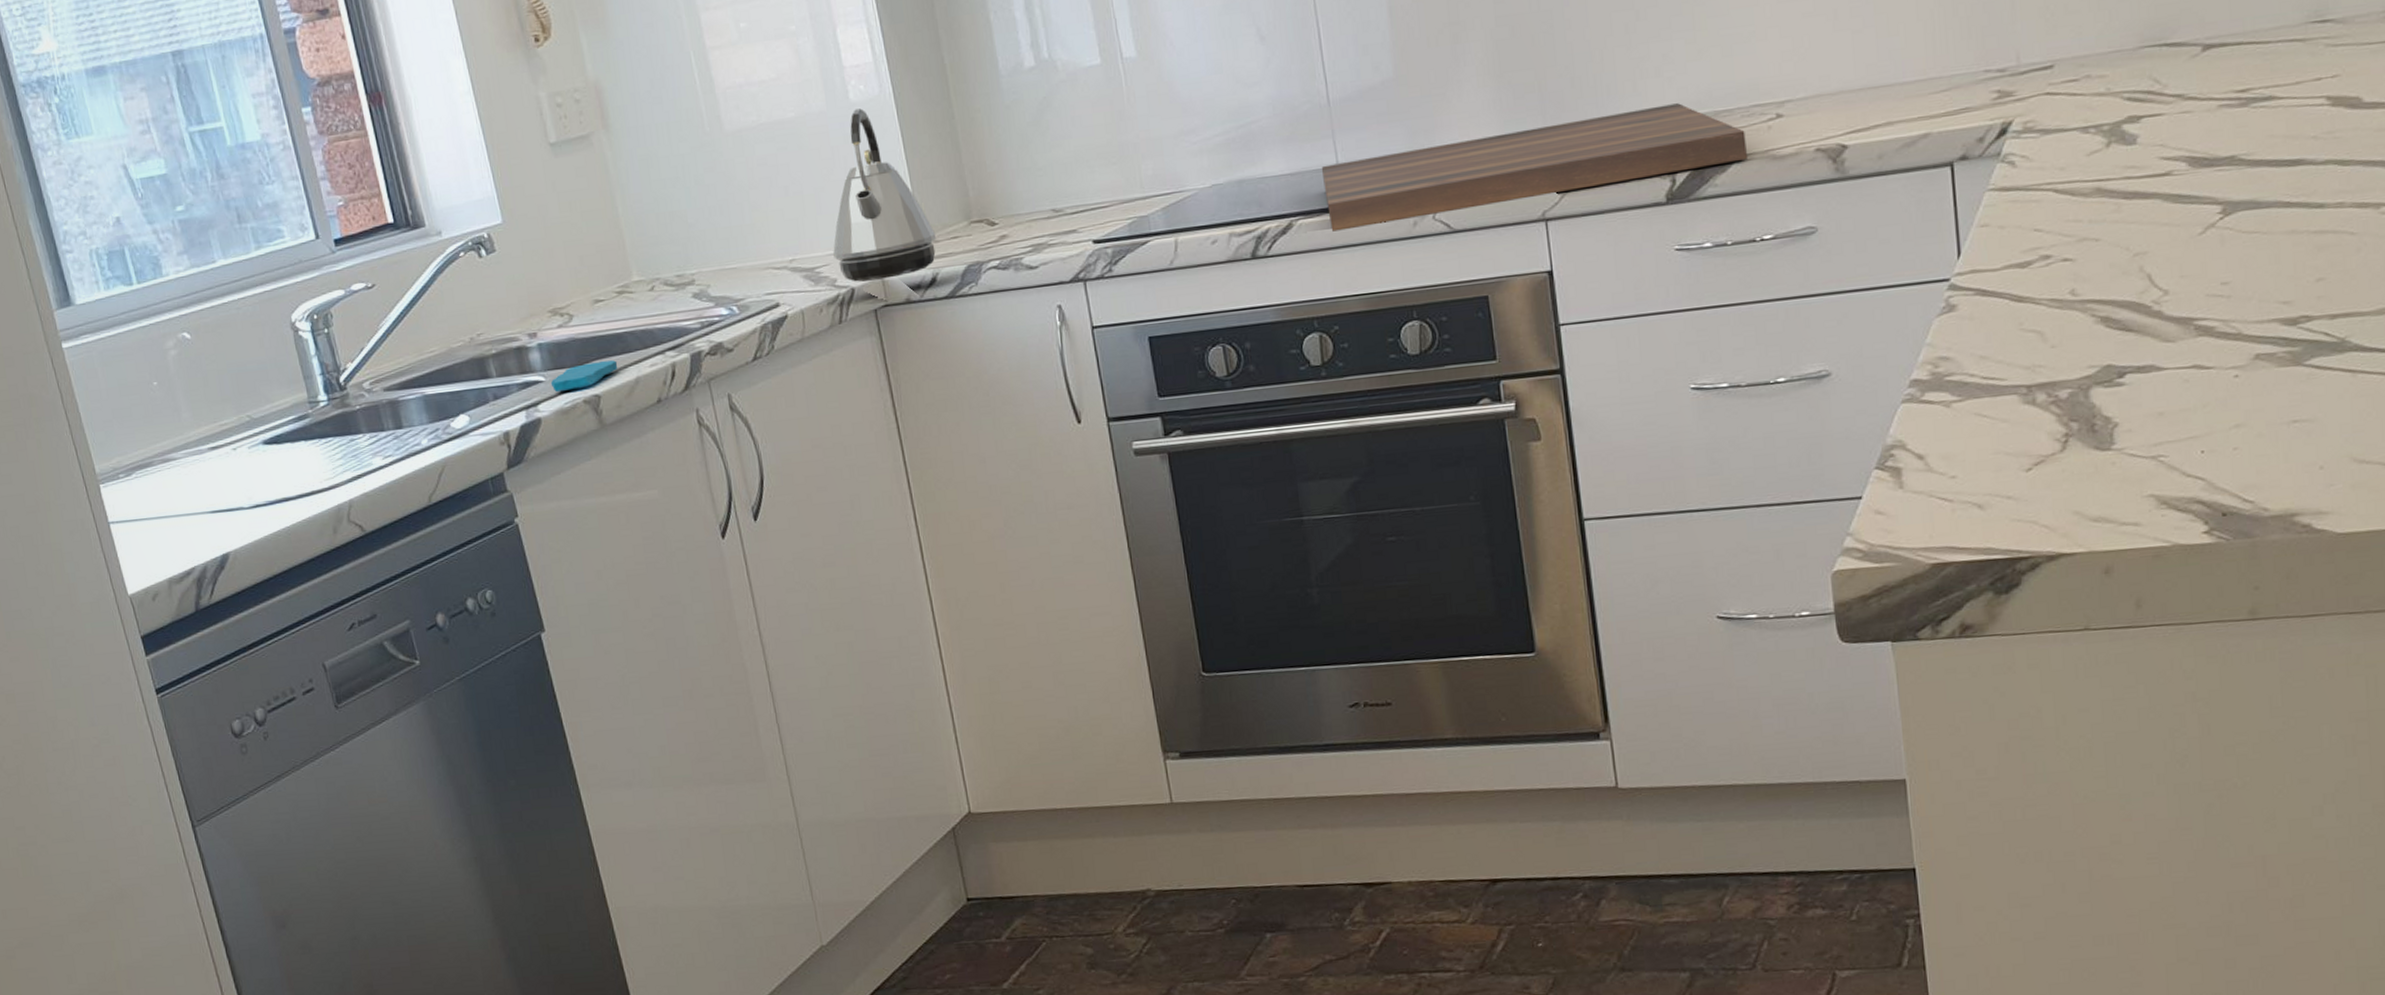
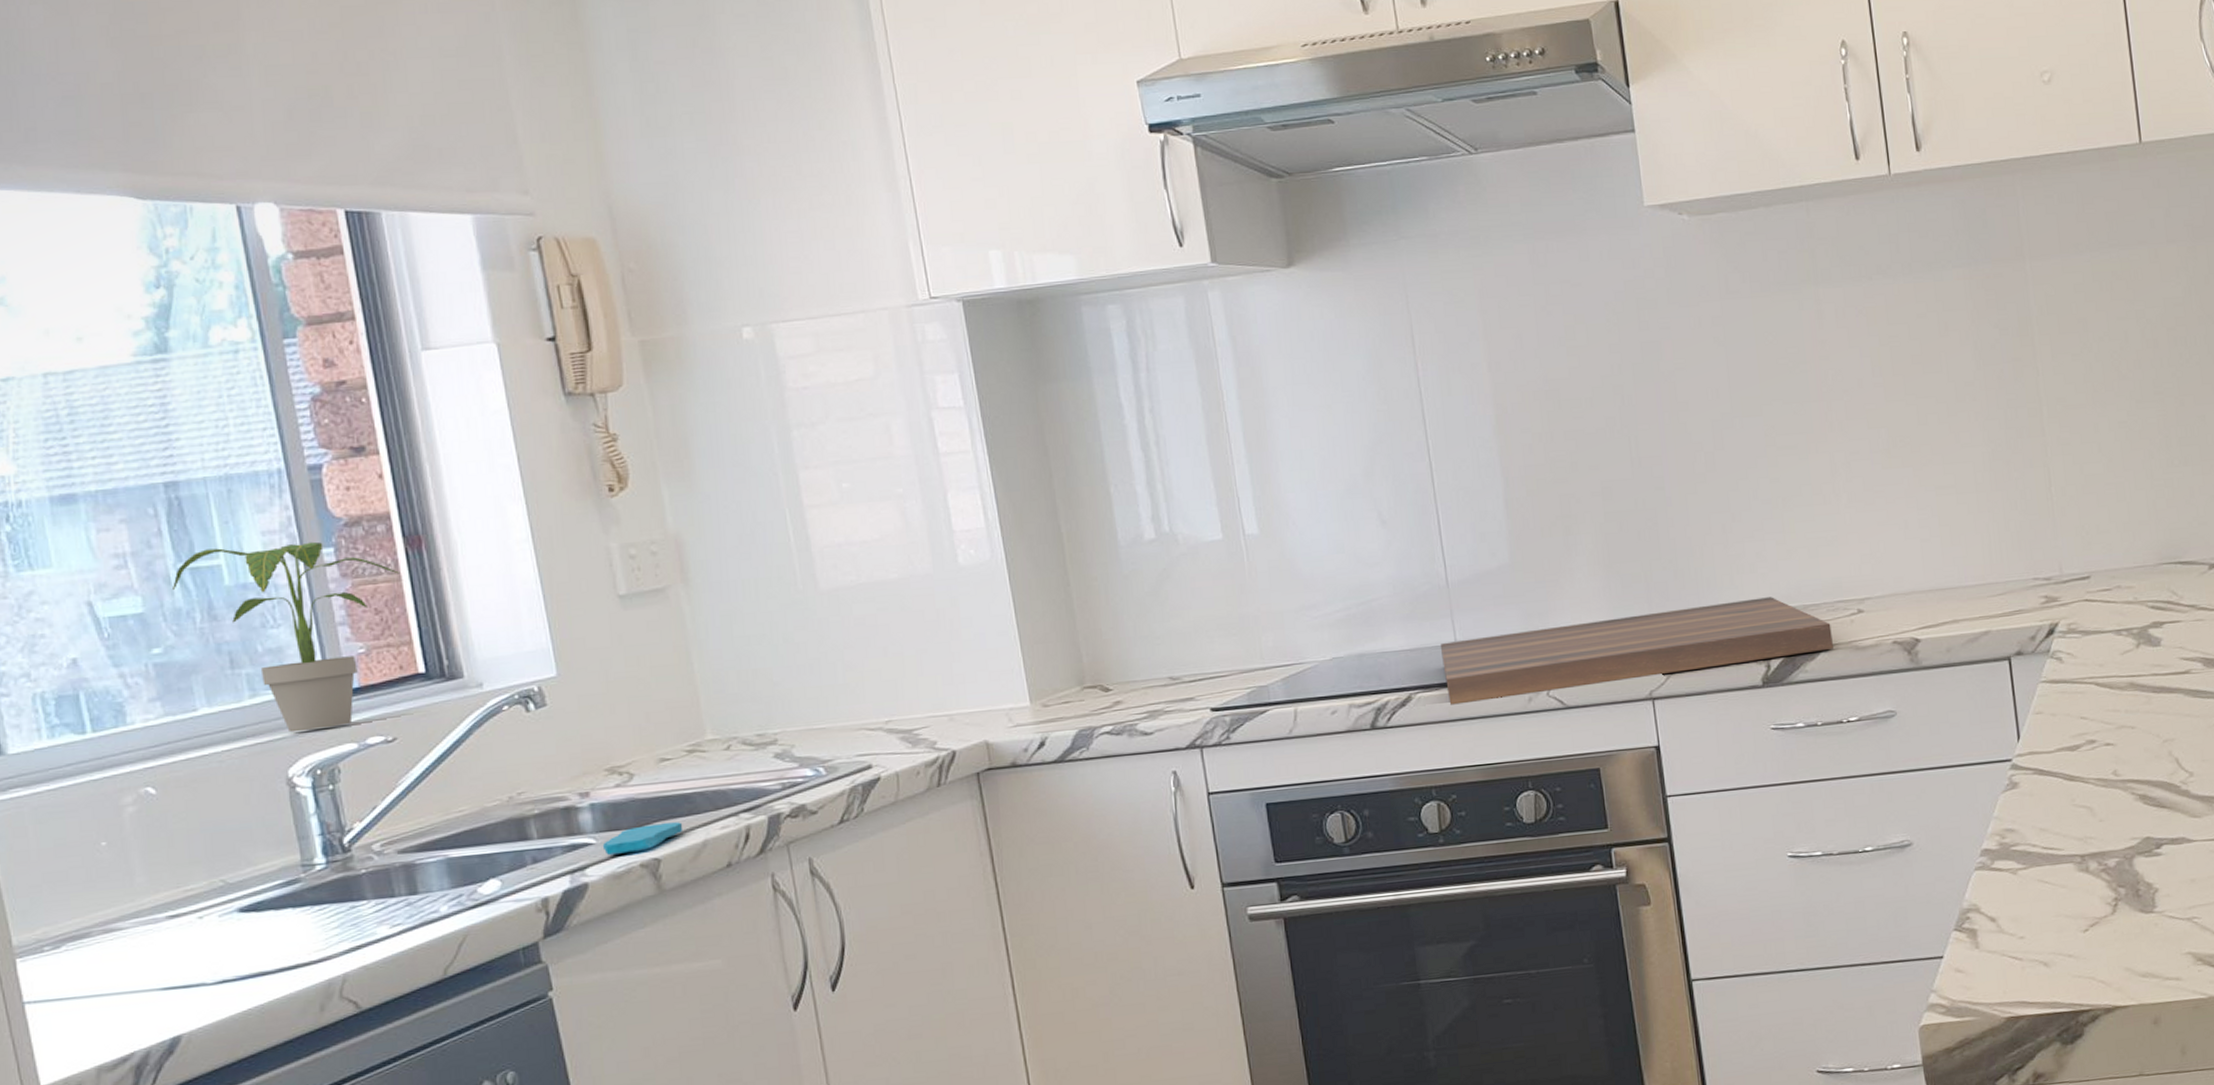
potted plant: none [186,102,367,281] -> present [171,541,401,733]
kettle: present [833,108,937,282] -> none [934,572,1047,745]

